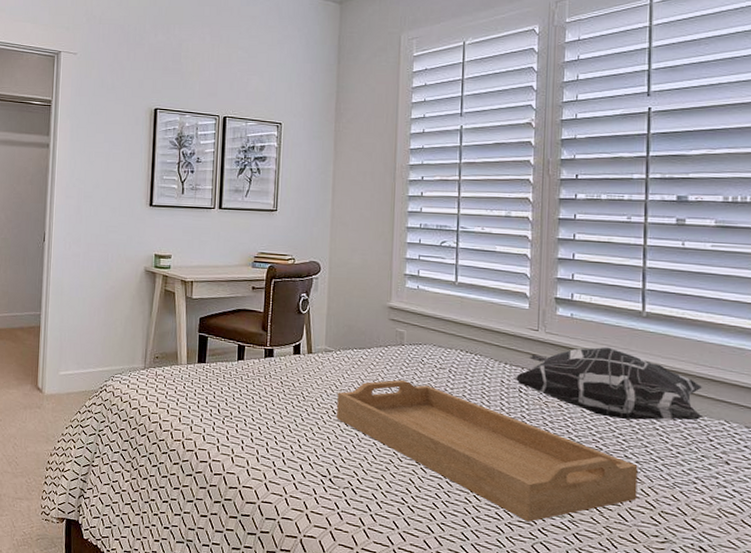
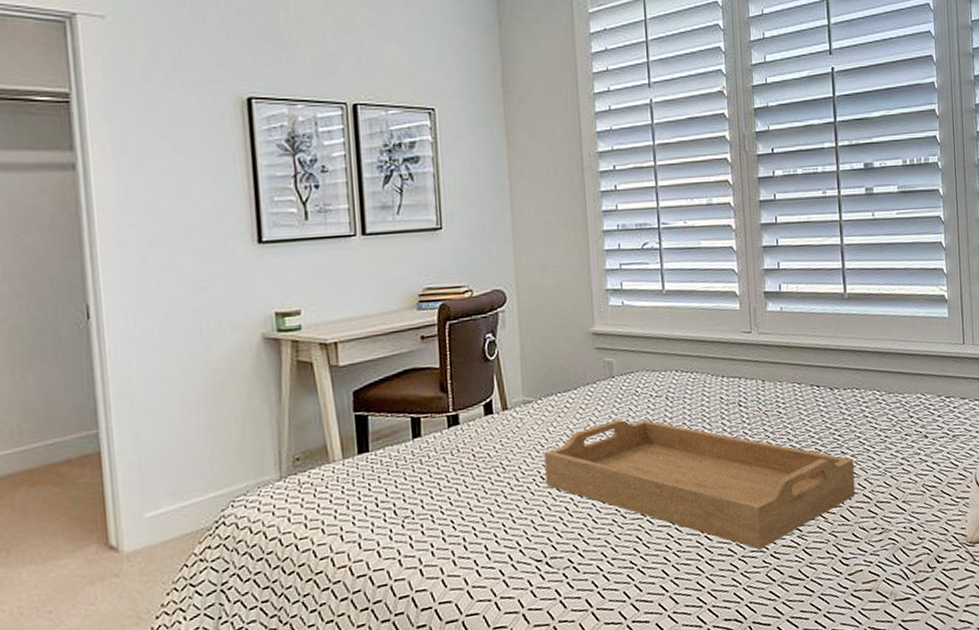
decorative pillow: present [515,347,704,421] -> none [733,338,904,415]

